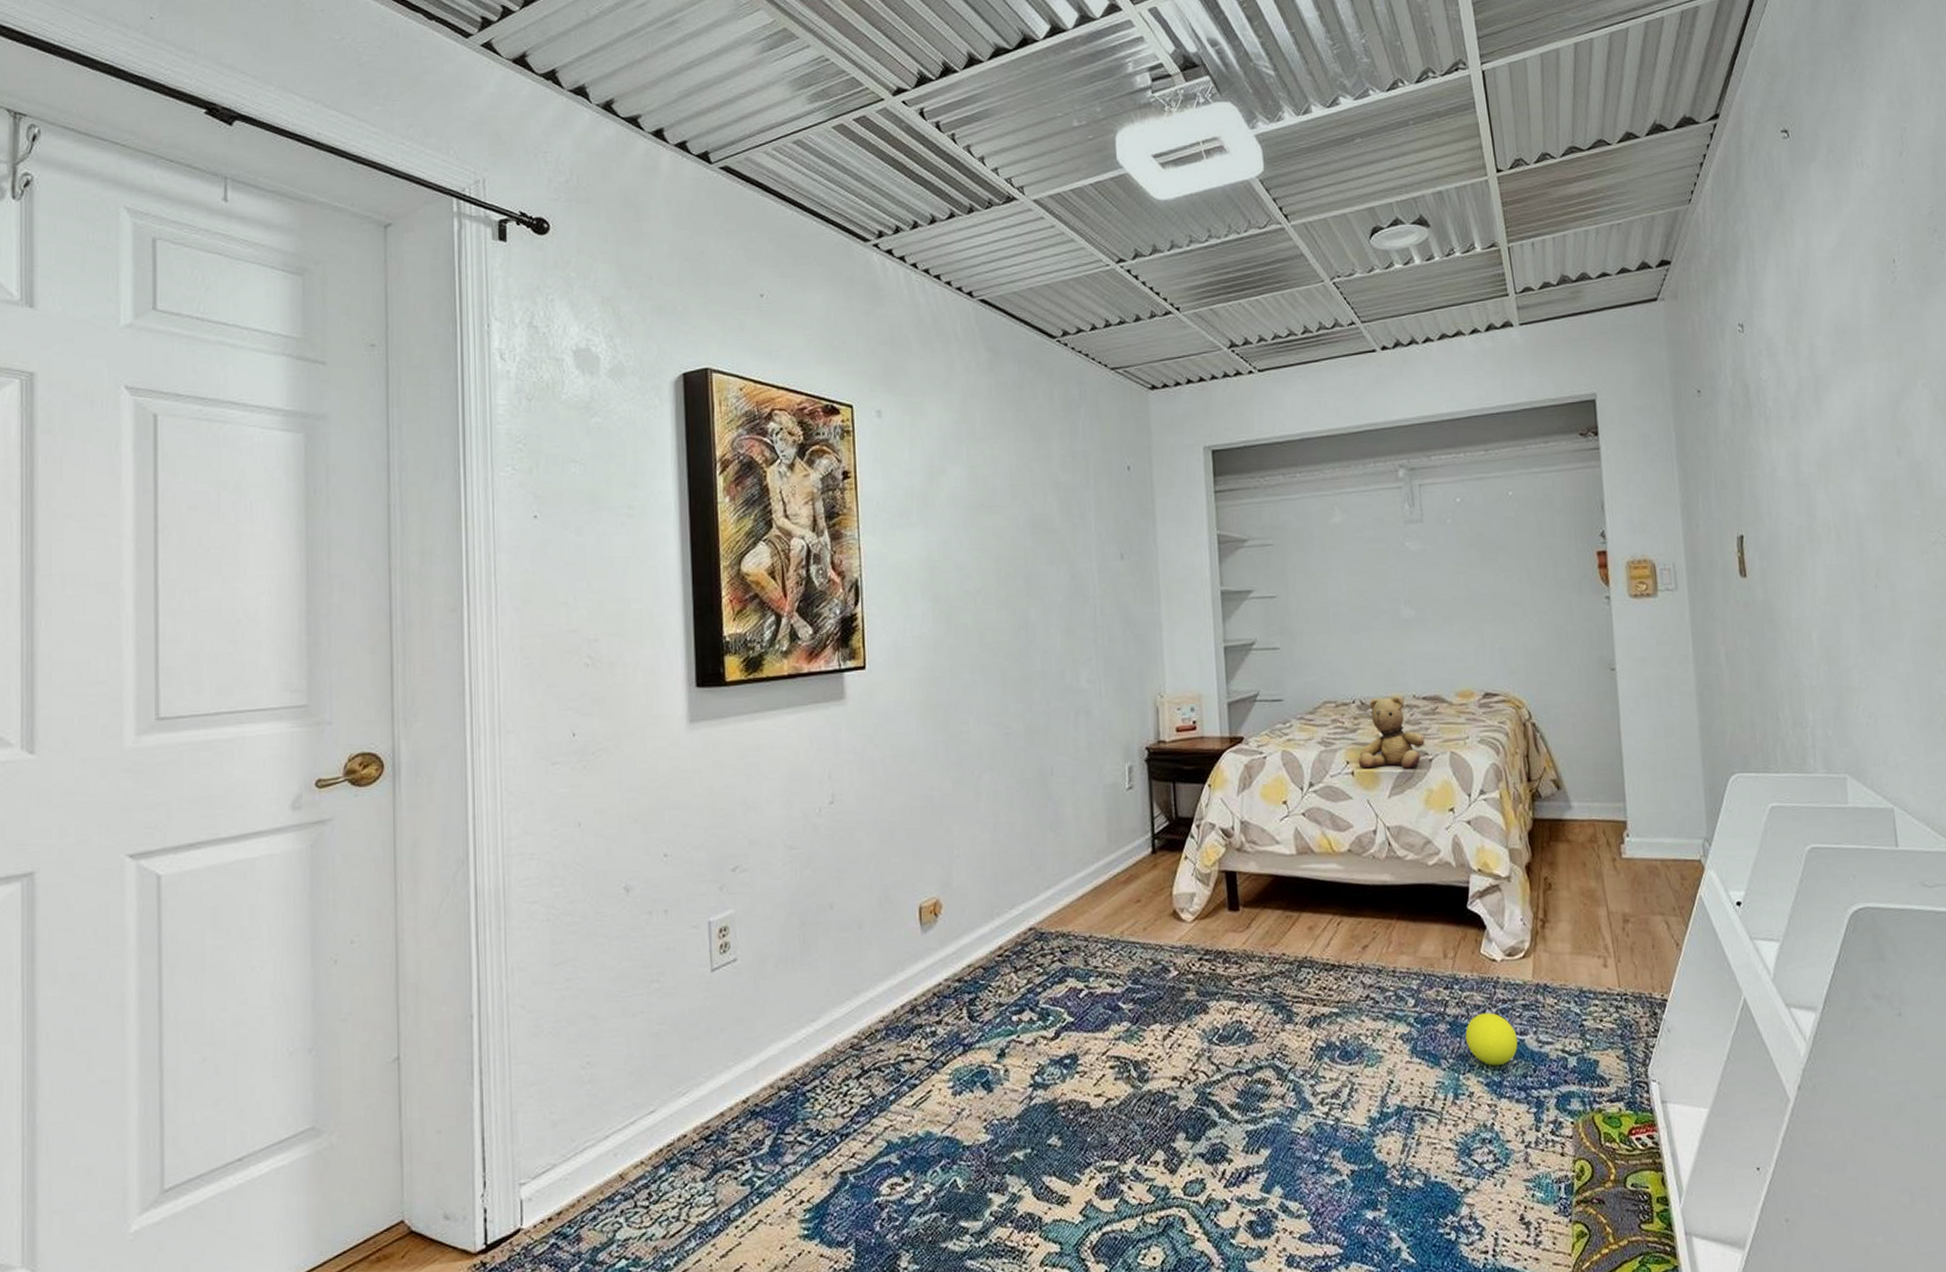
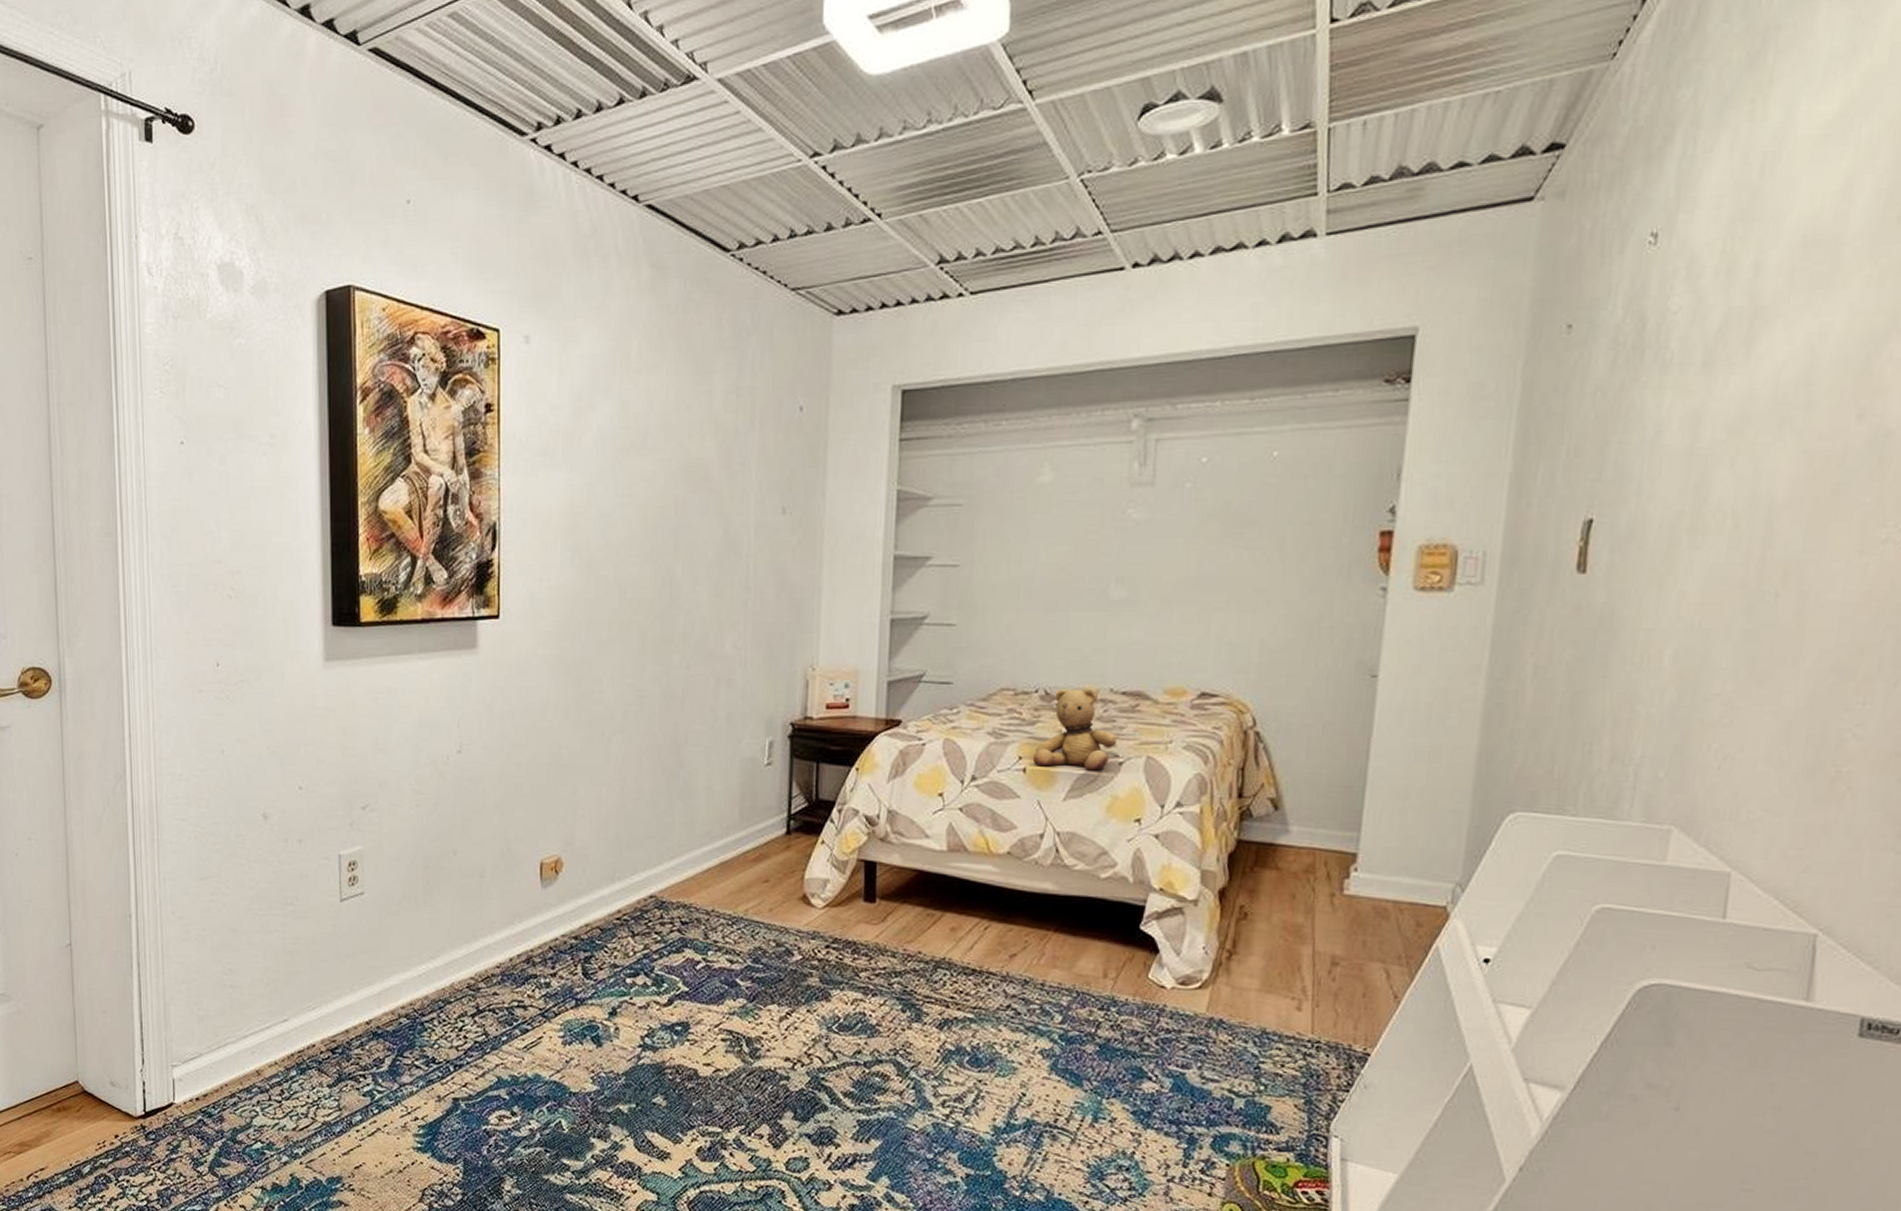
ball: present [1465,1012,1518,1066] -> none [1115,1040,1177,1096]

